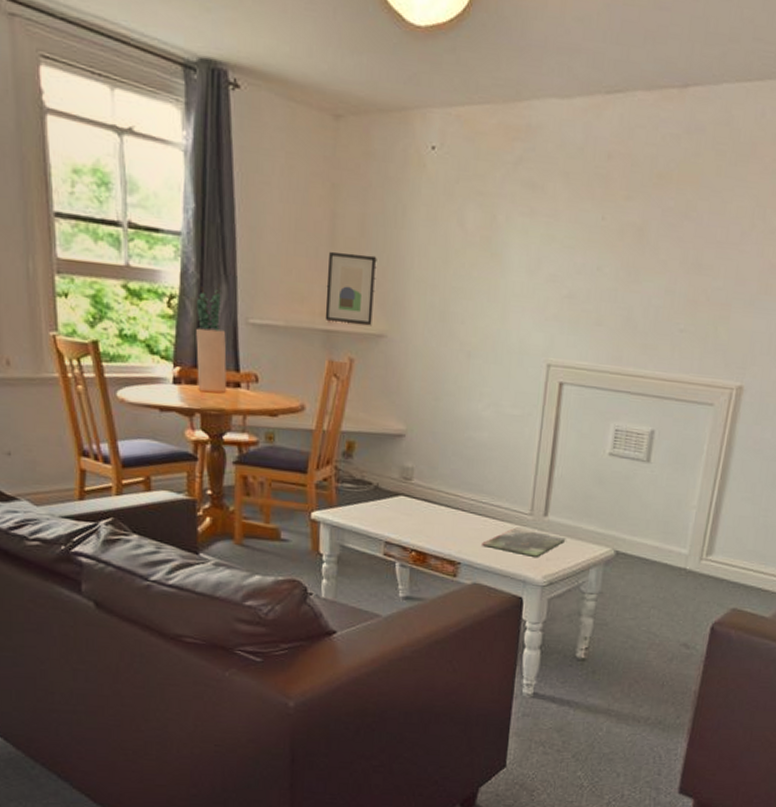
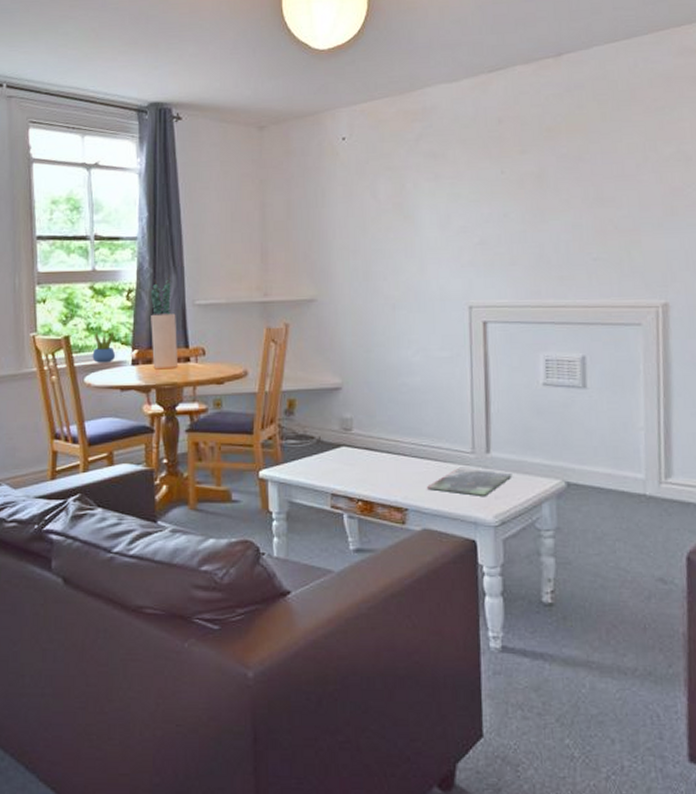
succulent plant: none [126,338,154,379] -> present [92,330,116,364]
picture frame: present [325,252,377,325] -> none [260,234,304,294]

